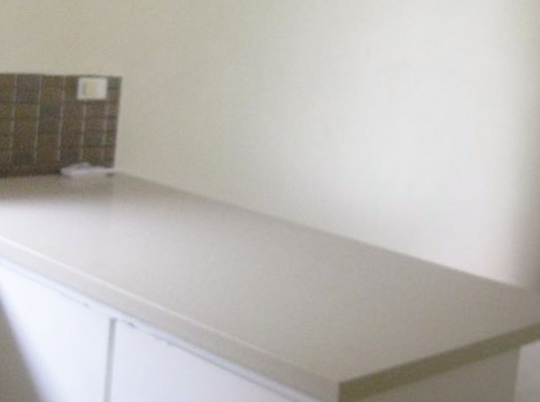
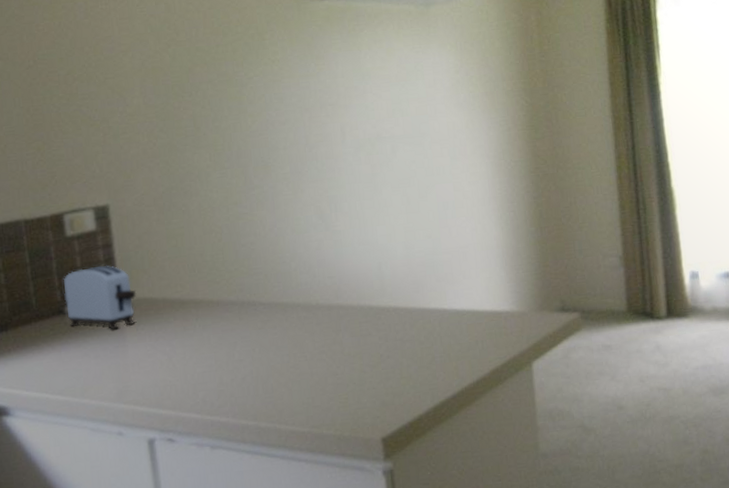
toaster: none [62,135,130,202] -> present [63,265,137,330]

